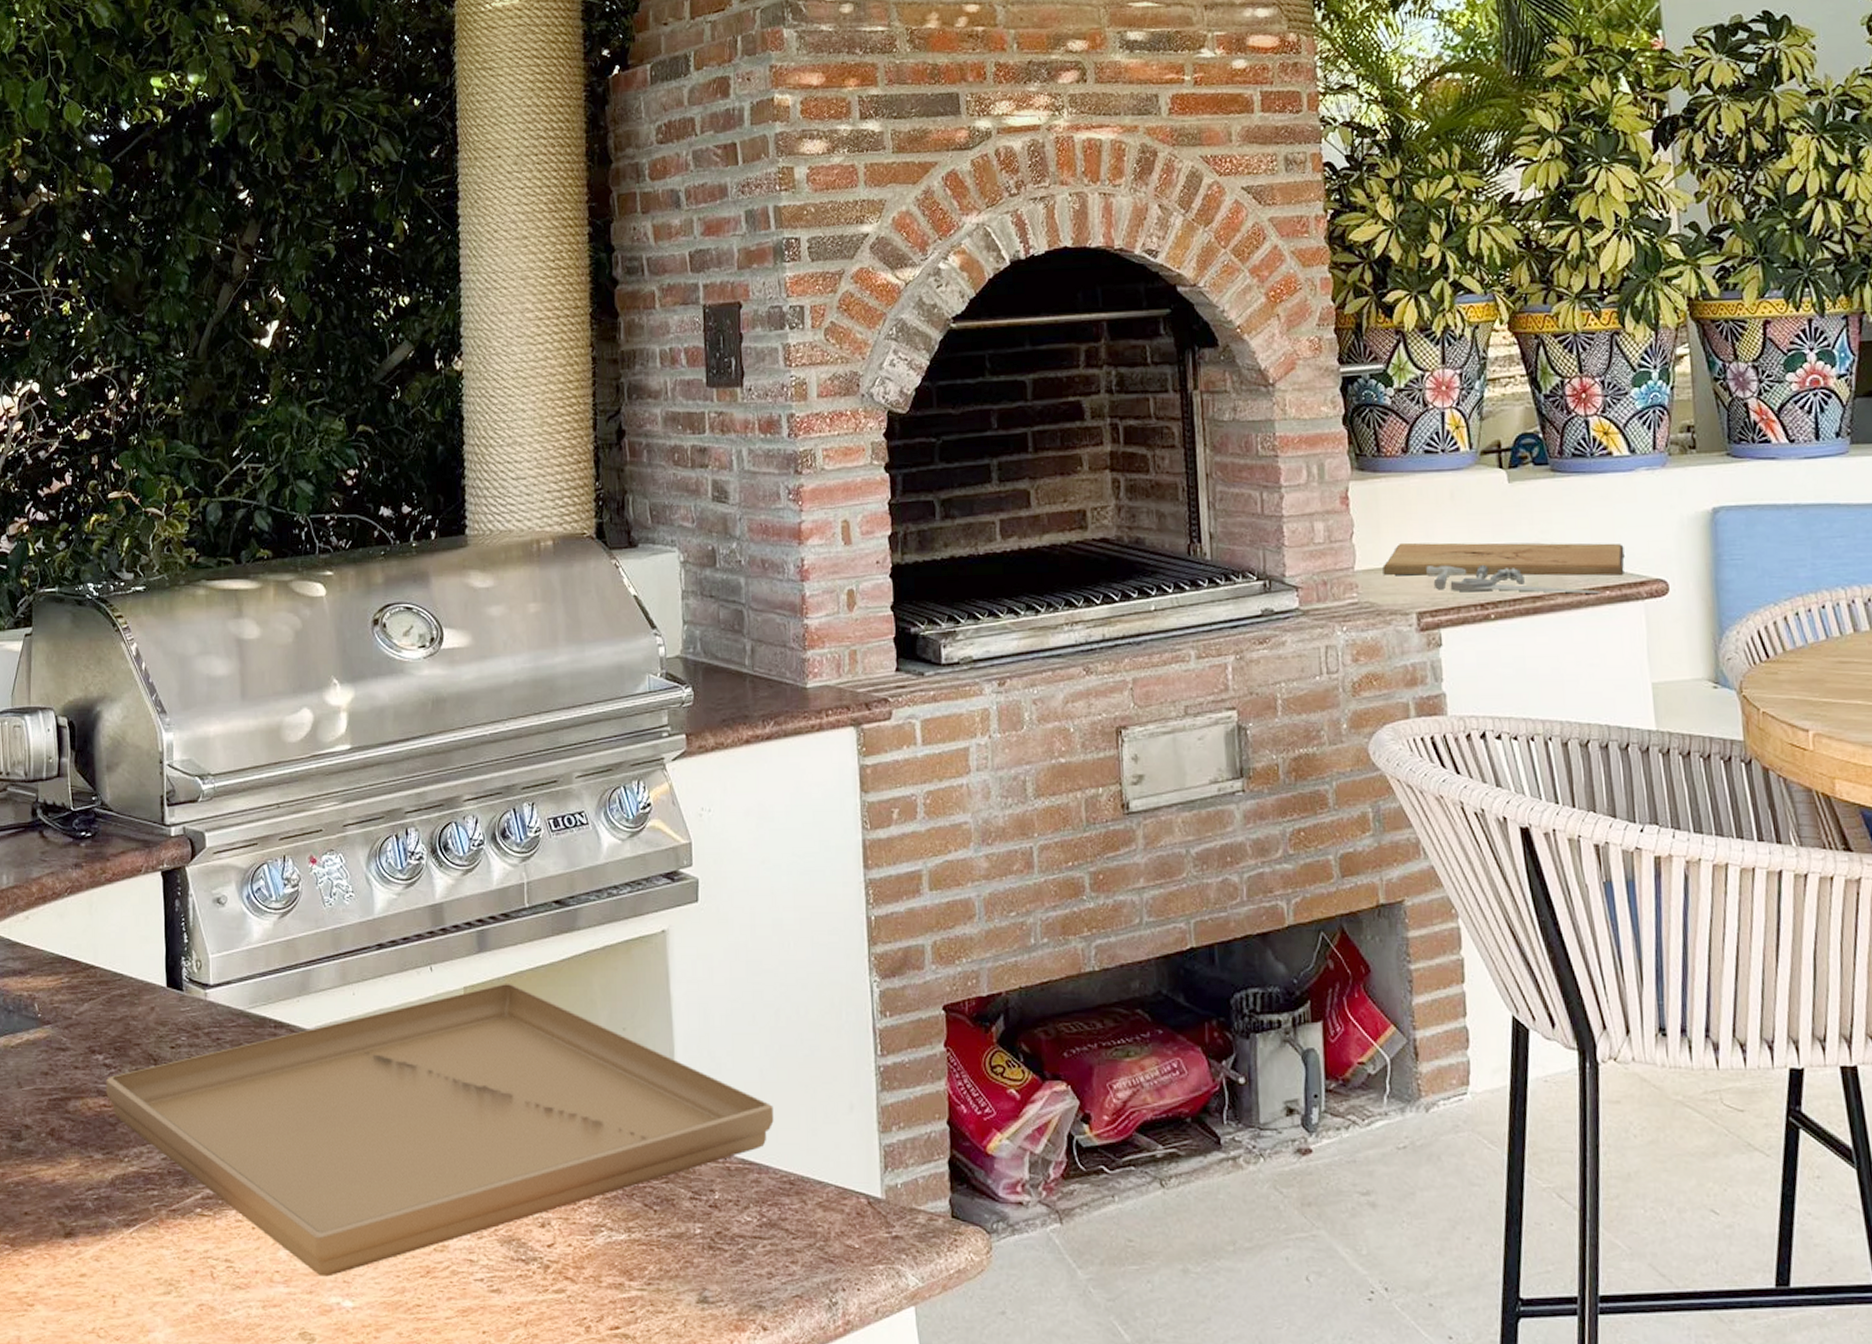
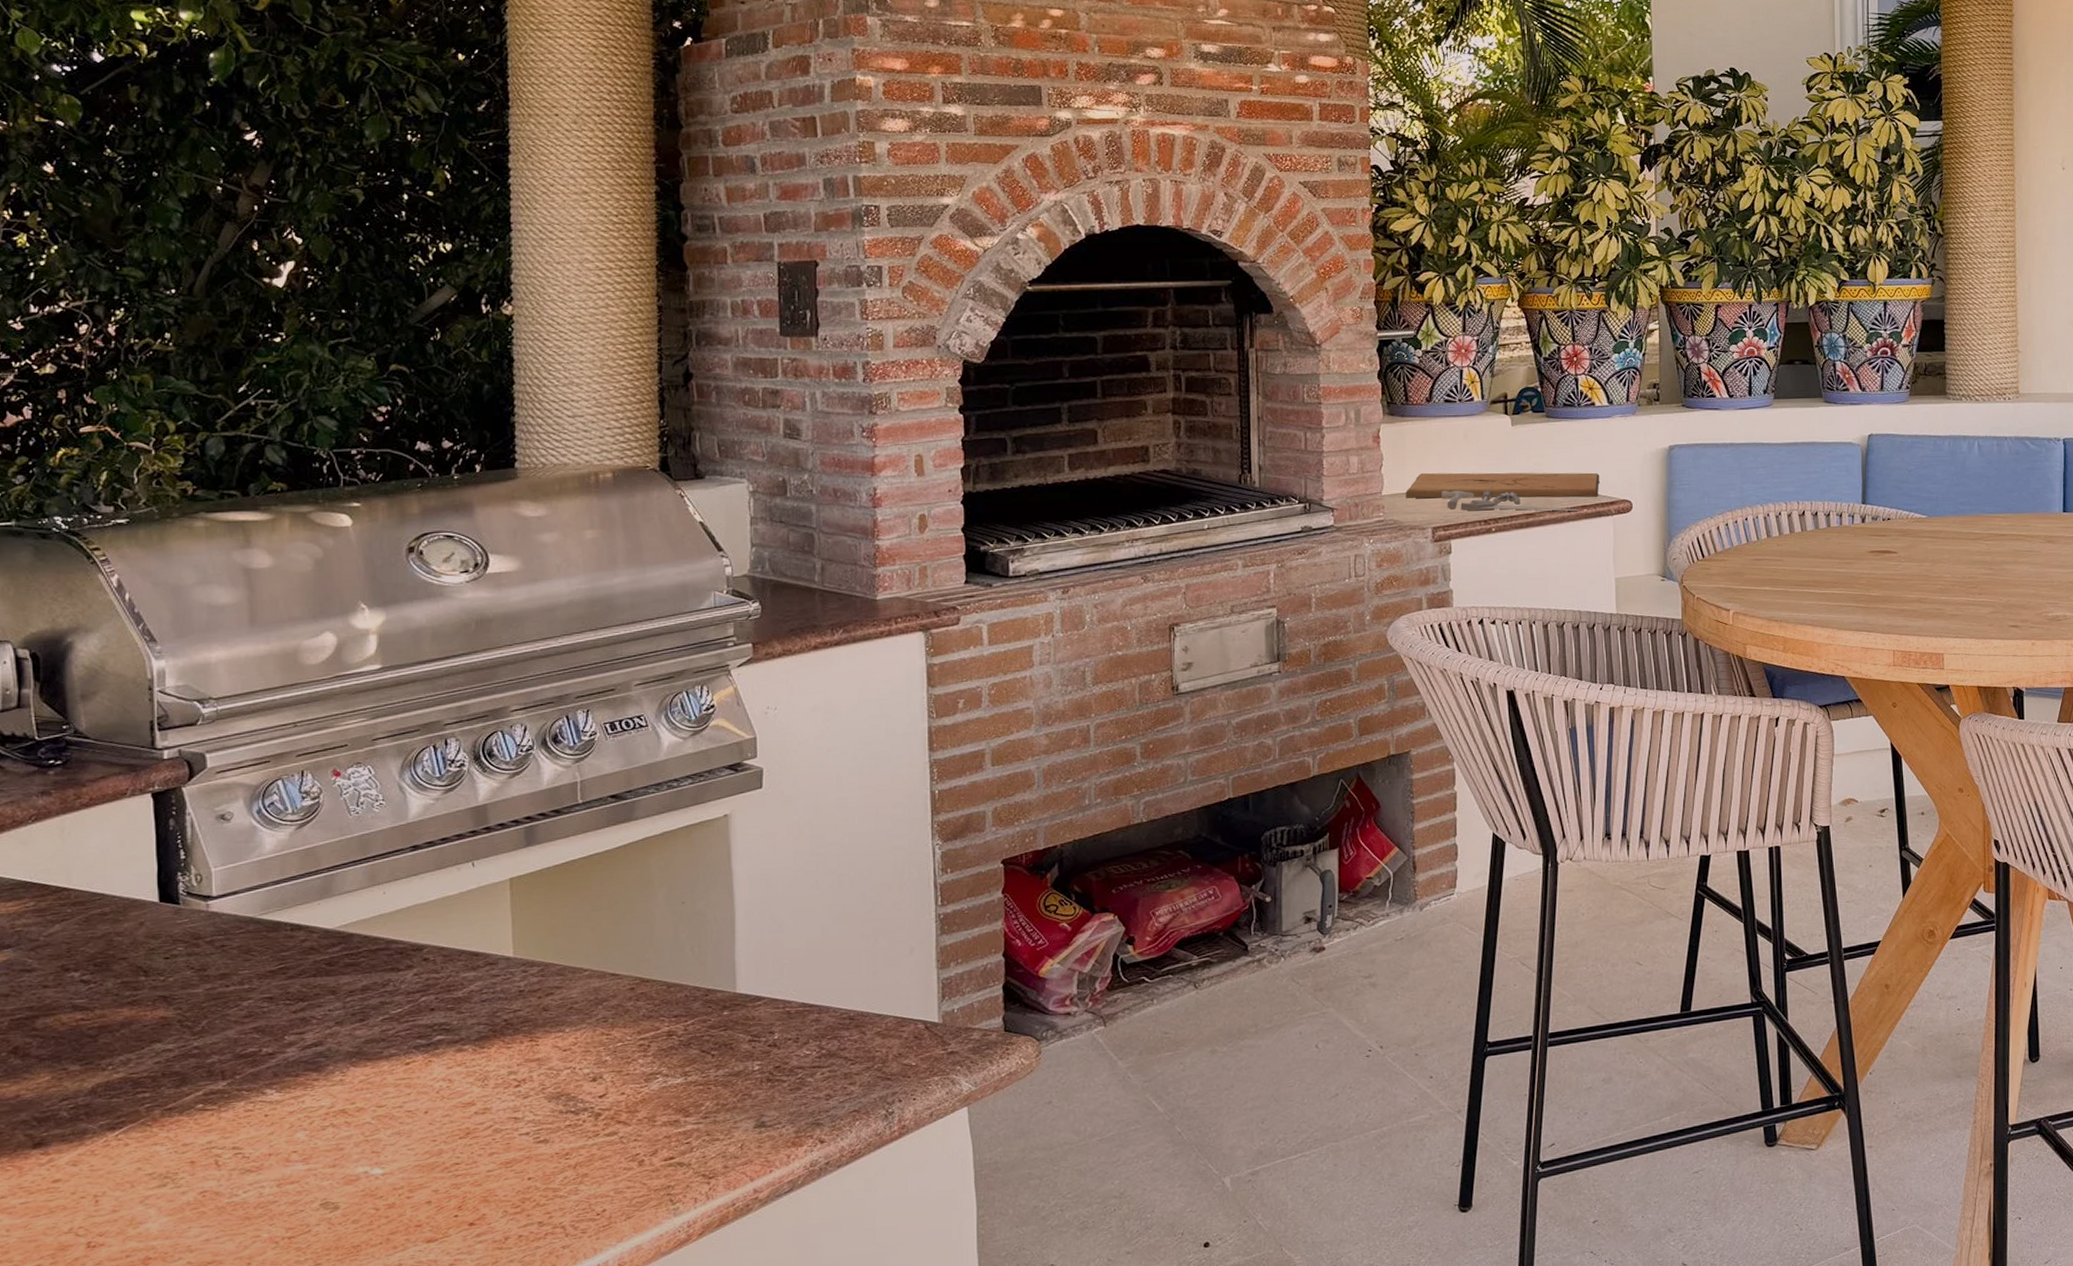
serving tray: present [106,982,774,1277] -> none [84,871,835,1151]

